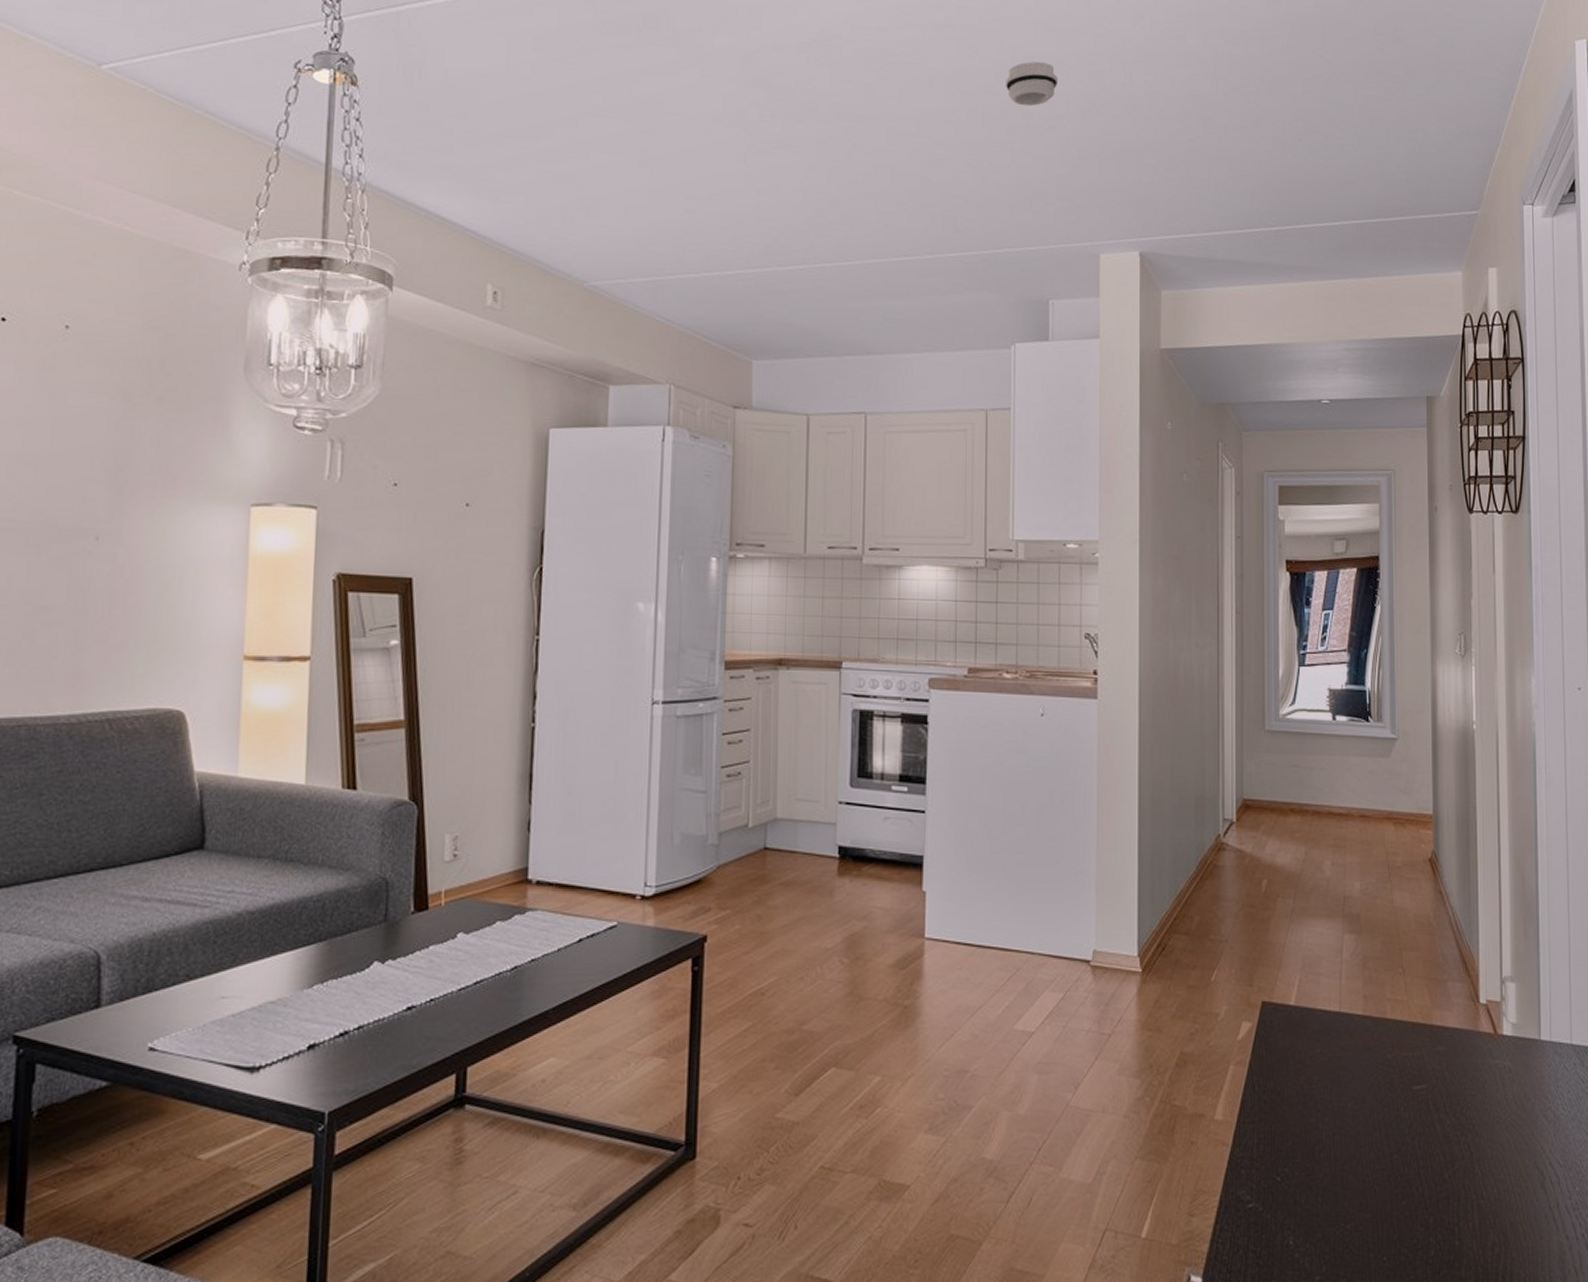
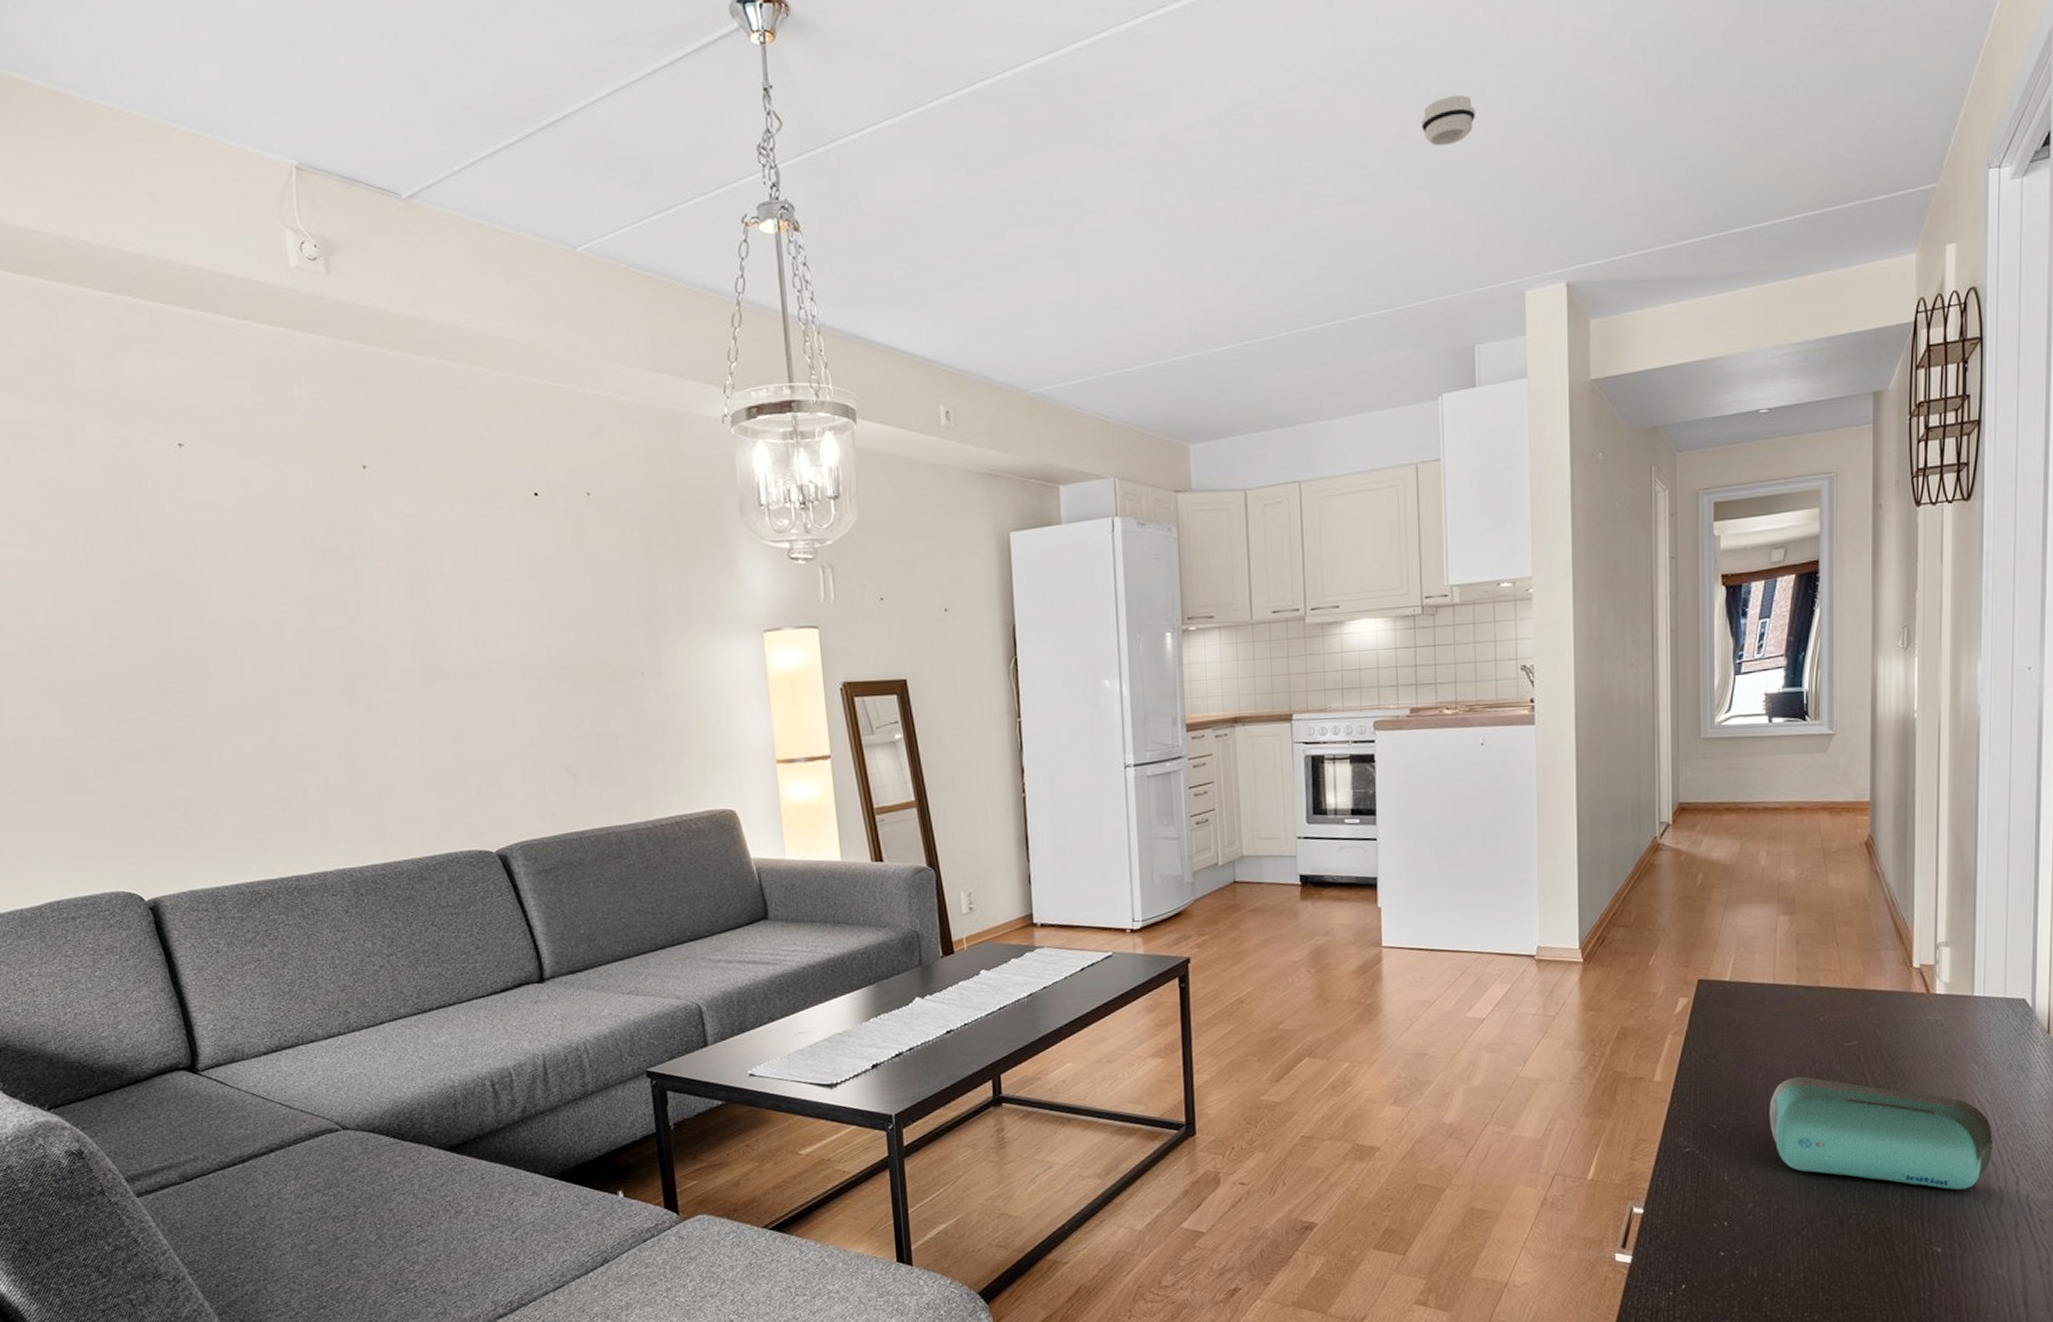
speaker: none [1336,1123,1566,1268] -> present [1769,1076,1993,1190]

